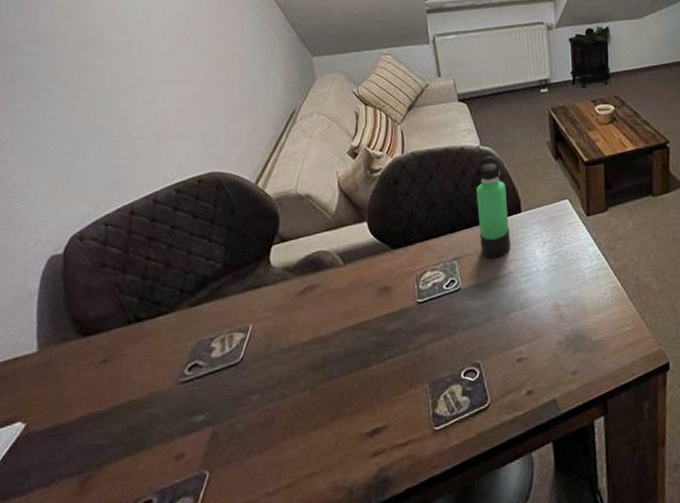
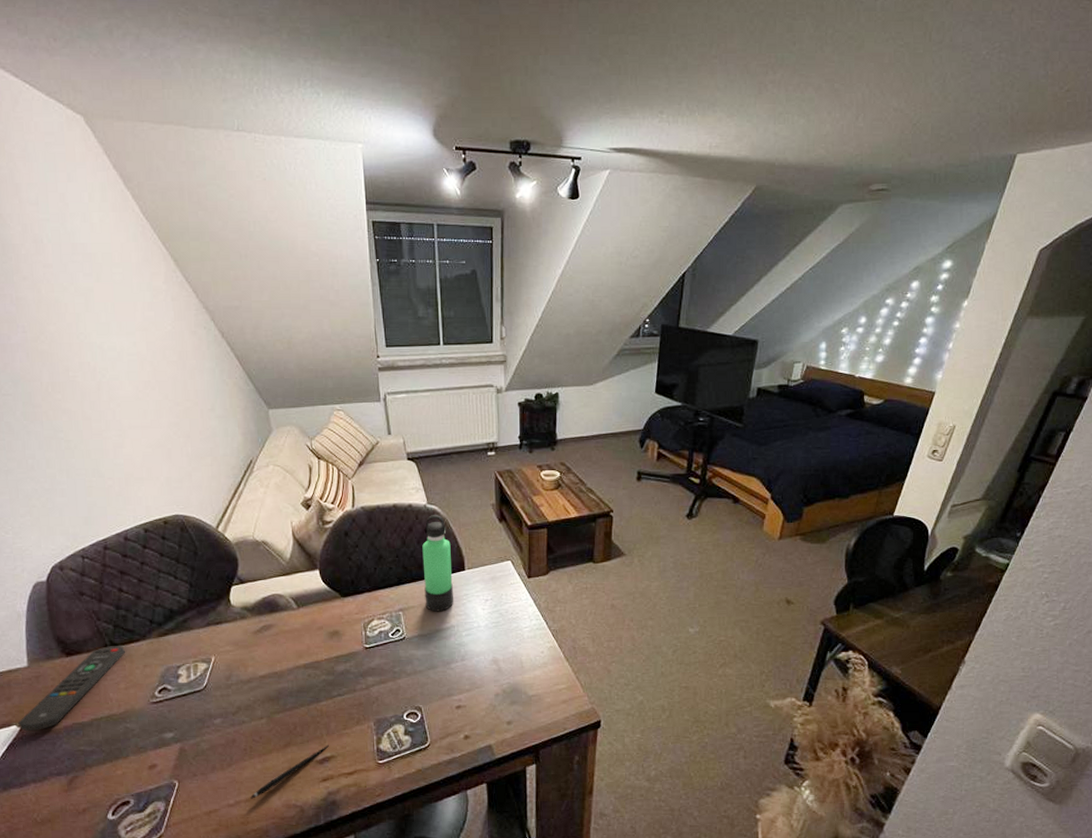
remote control: none [23,320,151,428] -> present [18,646,125,732]
pen: none [292,414,380,484] -> present [250,744,329,799]

